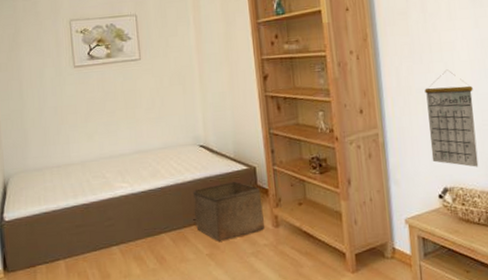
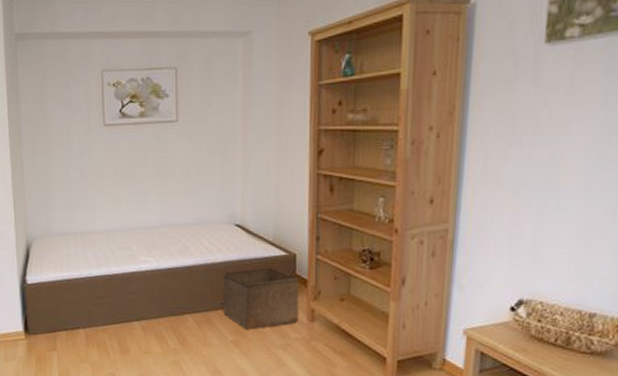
calendar: present [424,69,479,167] -> none [510,158,582,280]

